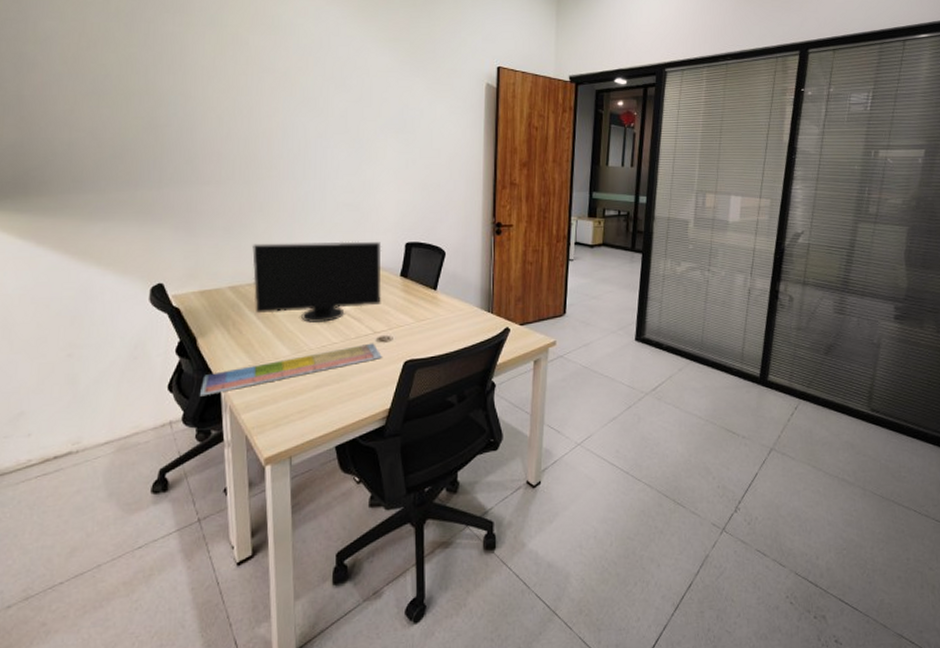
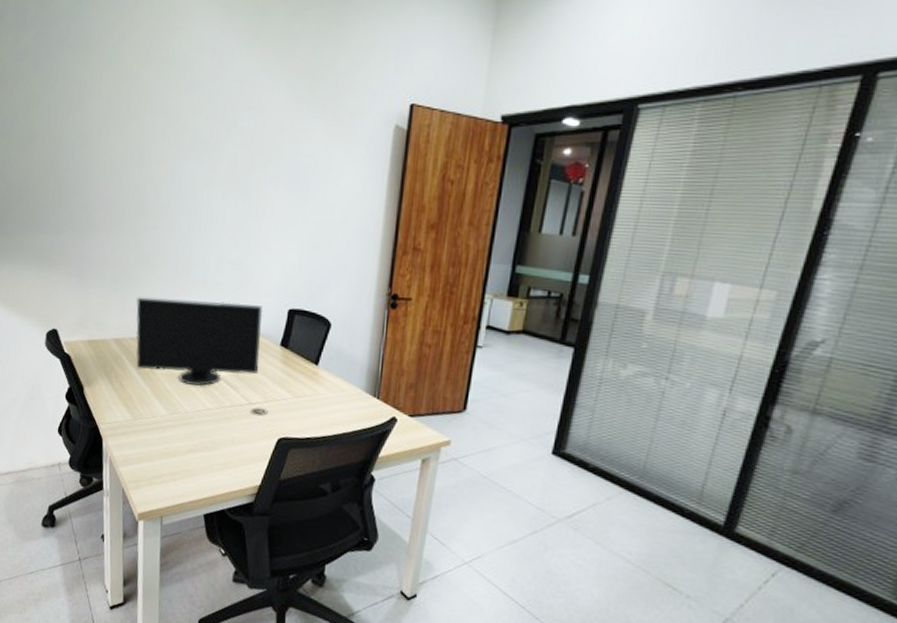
keyboard: present [200,343,382,397] -> none [85,414,256,444]

